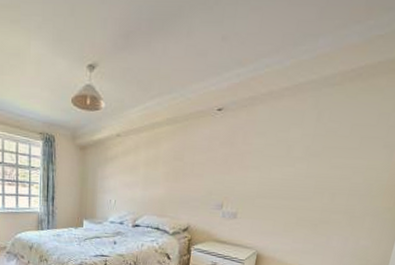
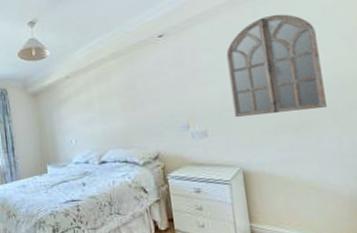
home mirror: none [265,110,366,210] -> present [226,14,327,118]

